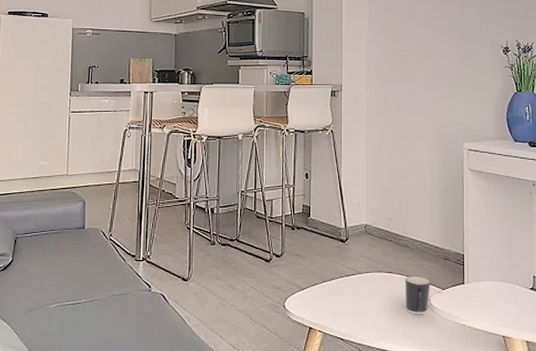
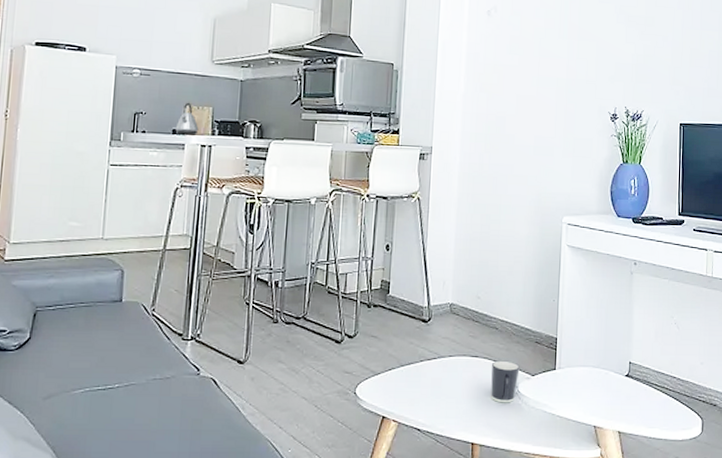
kettle: none [122,55,142,85] -> present [175,102,199,136]

